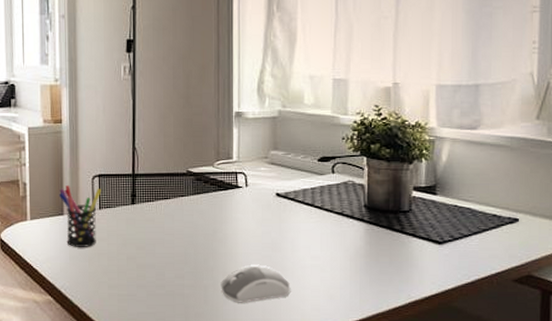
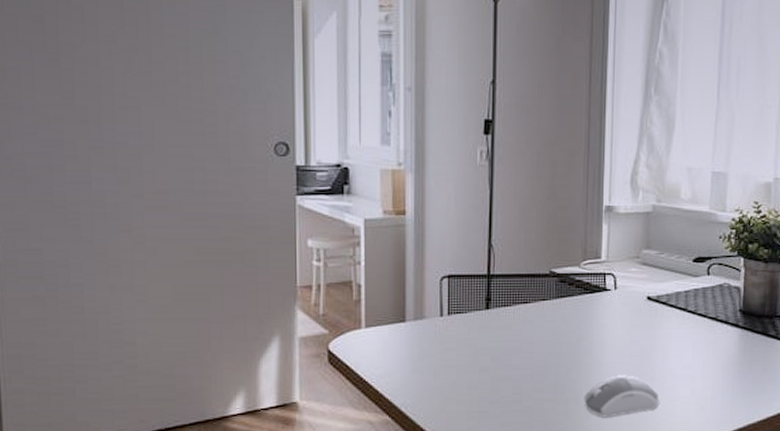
pen holder: present [58,184,101,247] -> none [400,286,451,359]

